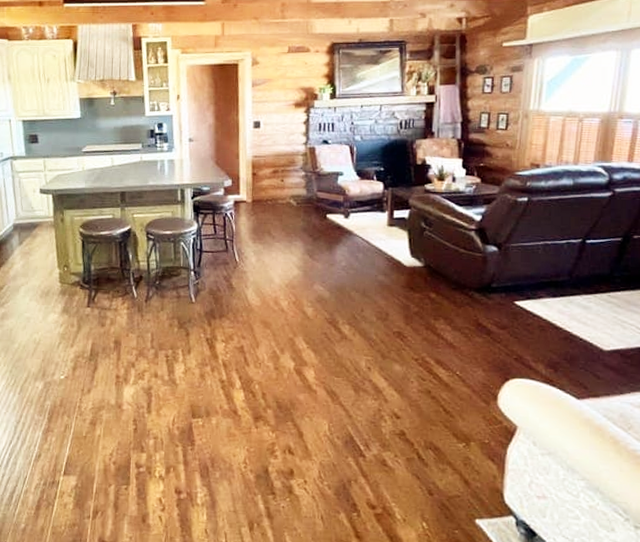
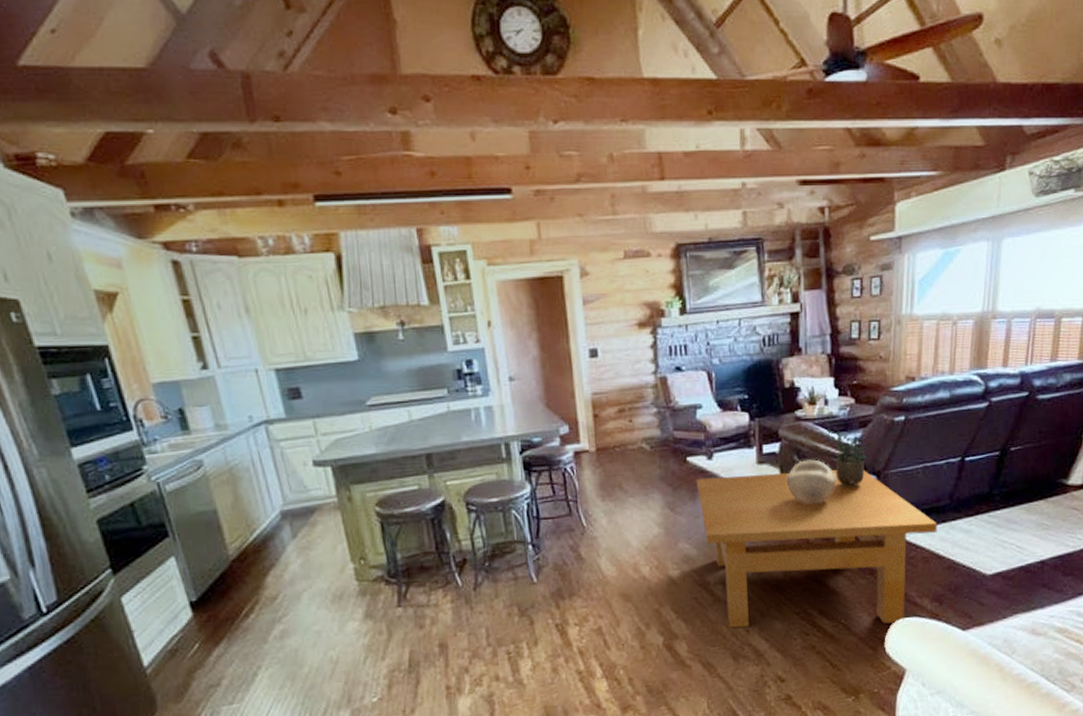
table: none [333,232,555,383] -> present [696,470,937,628]
decorative bowl: none [413,227,460,266] -> present [786,459,837,505]
potted plant: none [452,197,494,255] -> present [825,423,871,487]

